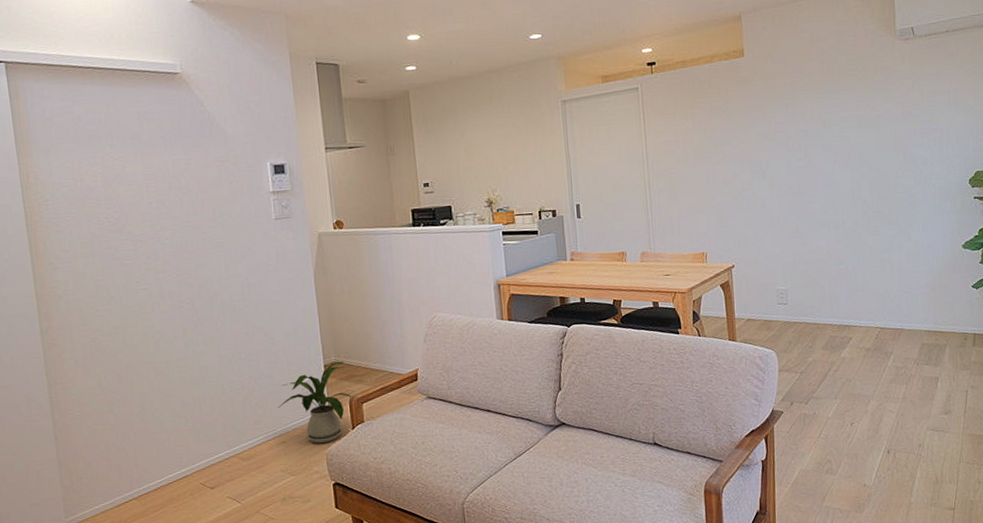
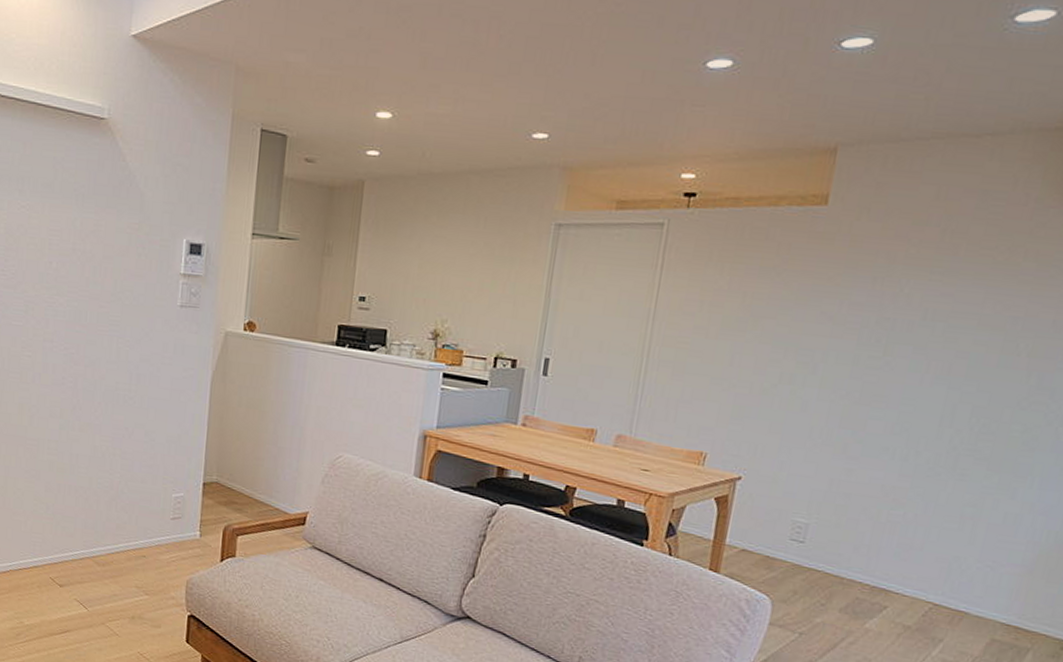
house plant: present [278,361,353,444] -> none [145,482,229,570]

